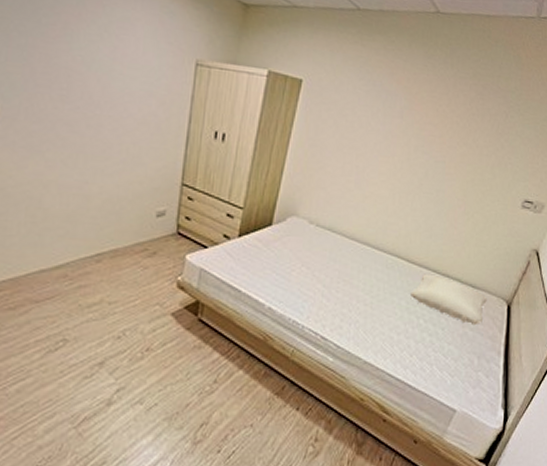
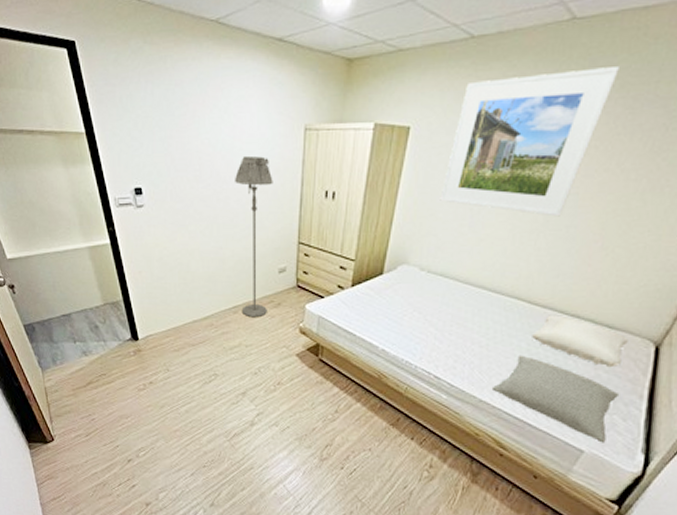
floor lamp: none [106,81,157,269] -> present [235,155,273,318]
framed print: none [329,48,473,181] -> present [440,67,621,217]
pillow: none [375,313,483,401] -> present [491,355,620,443]

